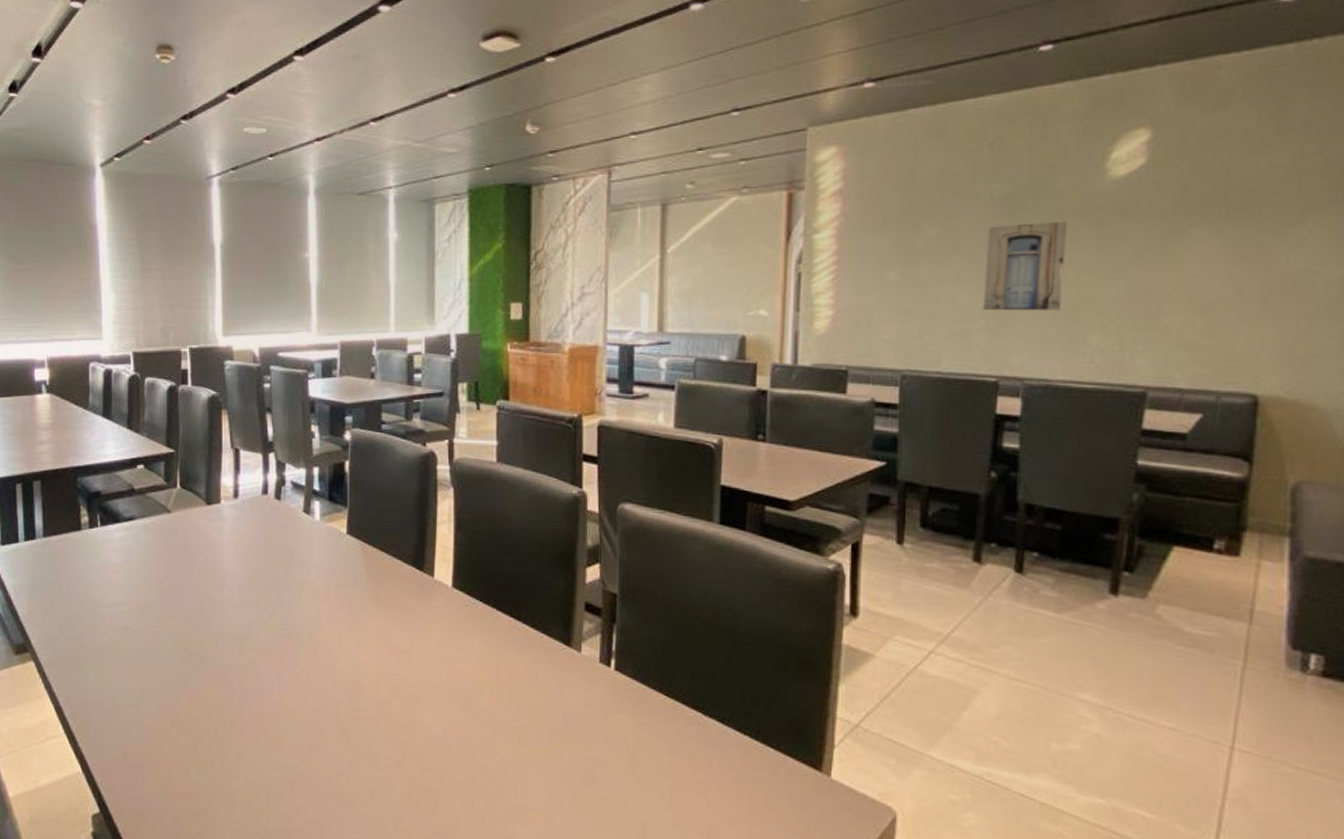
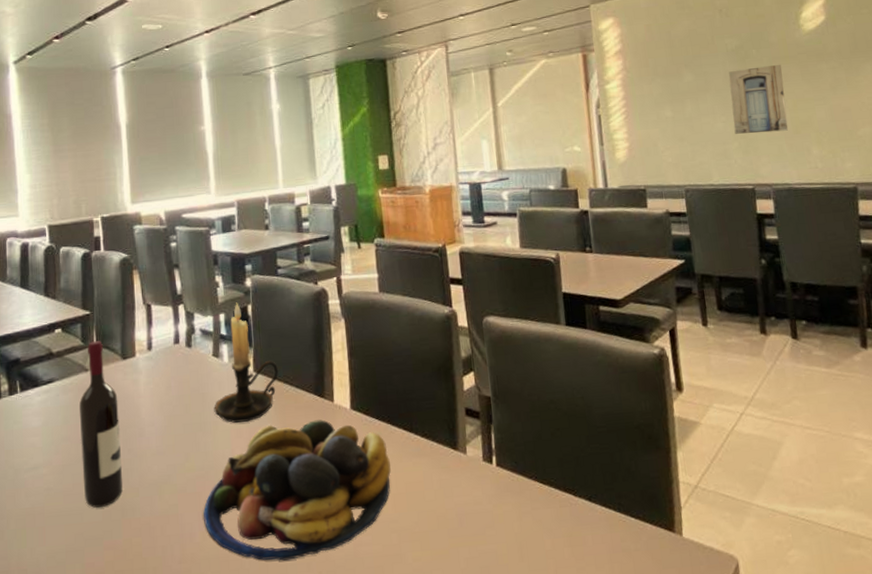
wine bottle: none [159,482,202,653] -> present [78,341,123,508]
fruit bowl: none [284,593,492,734] -> present [203,419,391,561]
candle holder: none [301,457,375,586] -> present [214,302,279,423]

